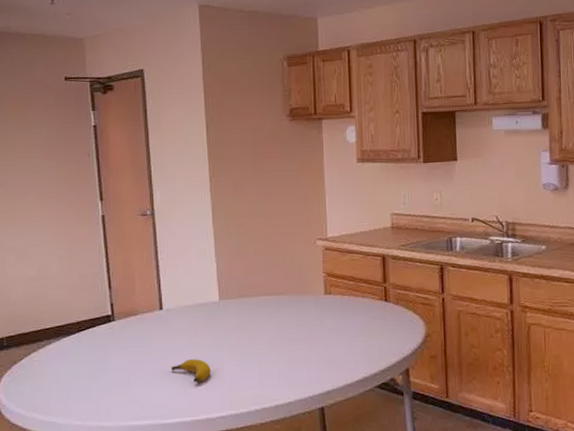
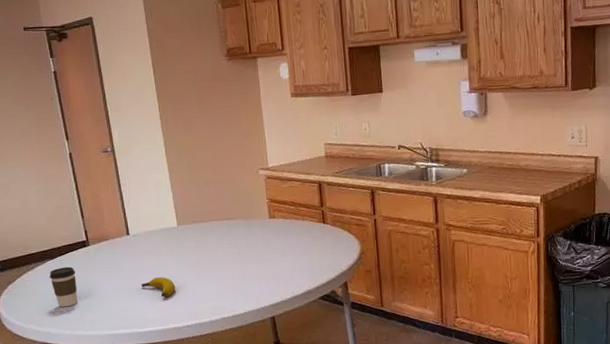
coffee cup: none [63,345,95,393] -> present [49,266,78,308]

